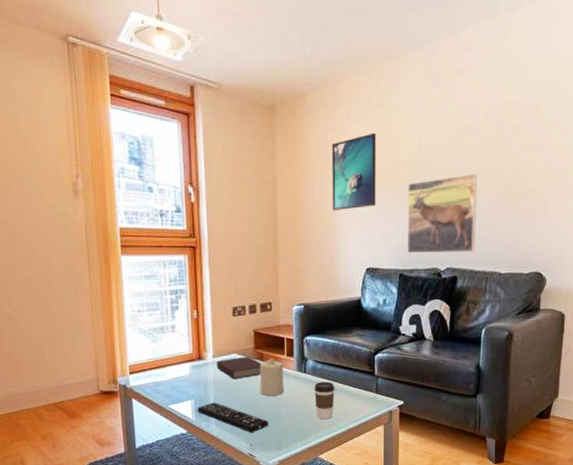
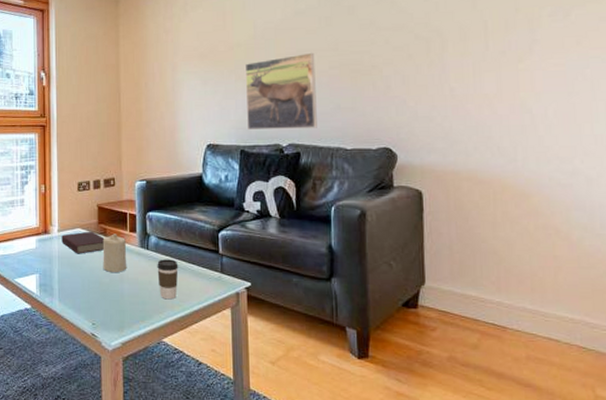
remote control: present [197,402,269,432] -> none [42,277,112,310]
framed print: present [332,132,377,211] -> none [171,19,214,91]

